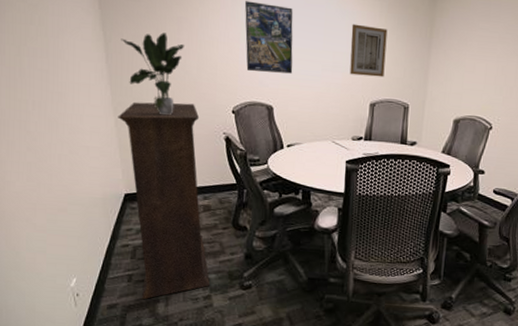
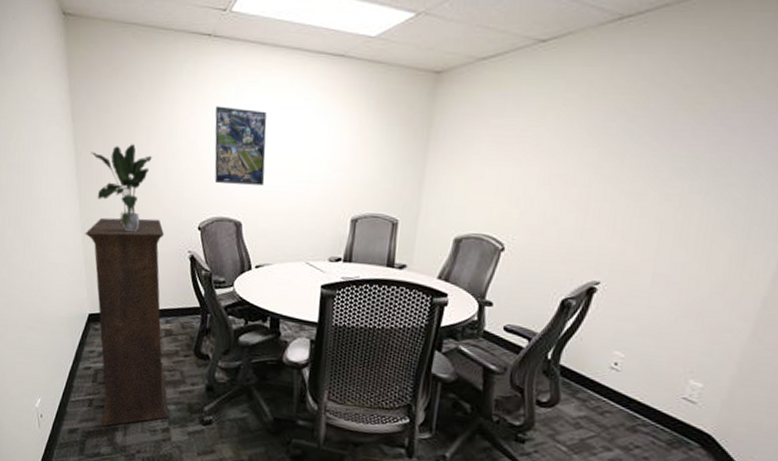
wall art: present [350,24,388,78] -> none [328,126,375,188]

